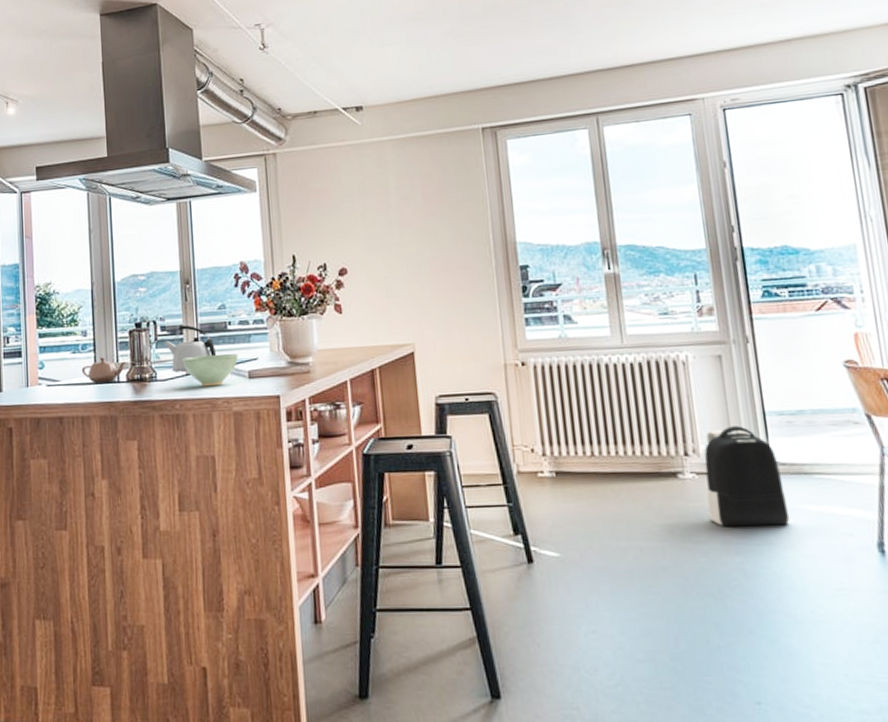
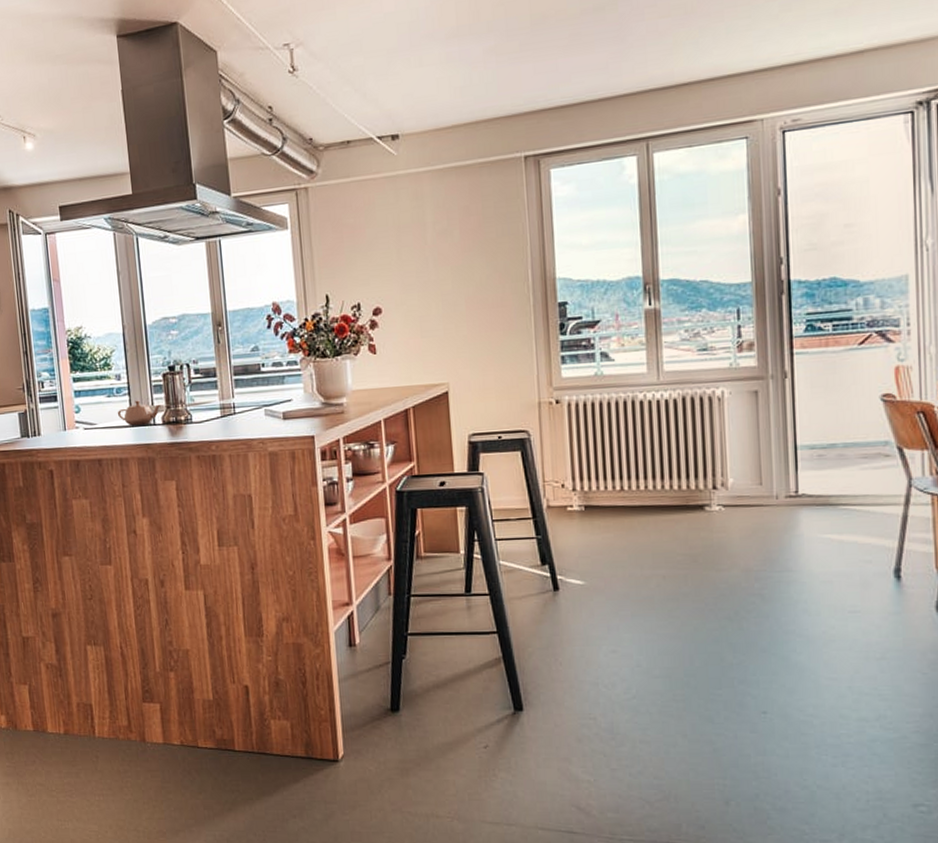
kettle: present [164,324,217,372] -> none [198,367,251,415]
bowl: present [182,353,239,387] -> none [217,395,273,429]
backpack: present [704,426,790,527] -> none [731,460,811,556]

